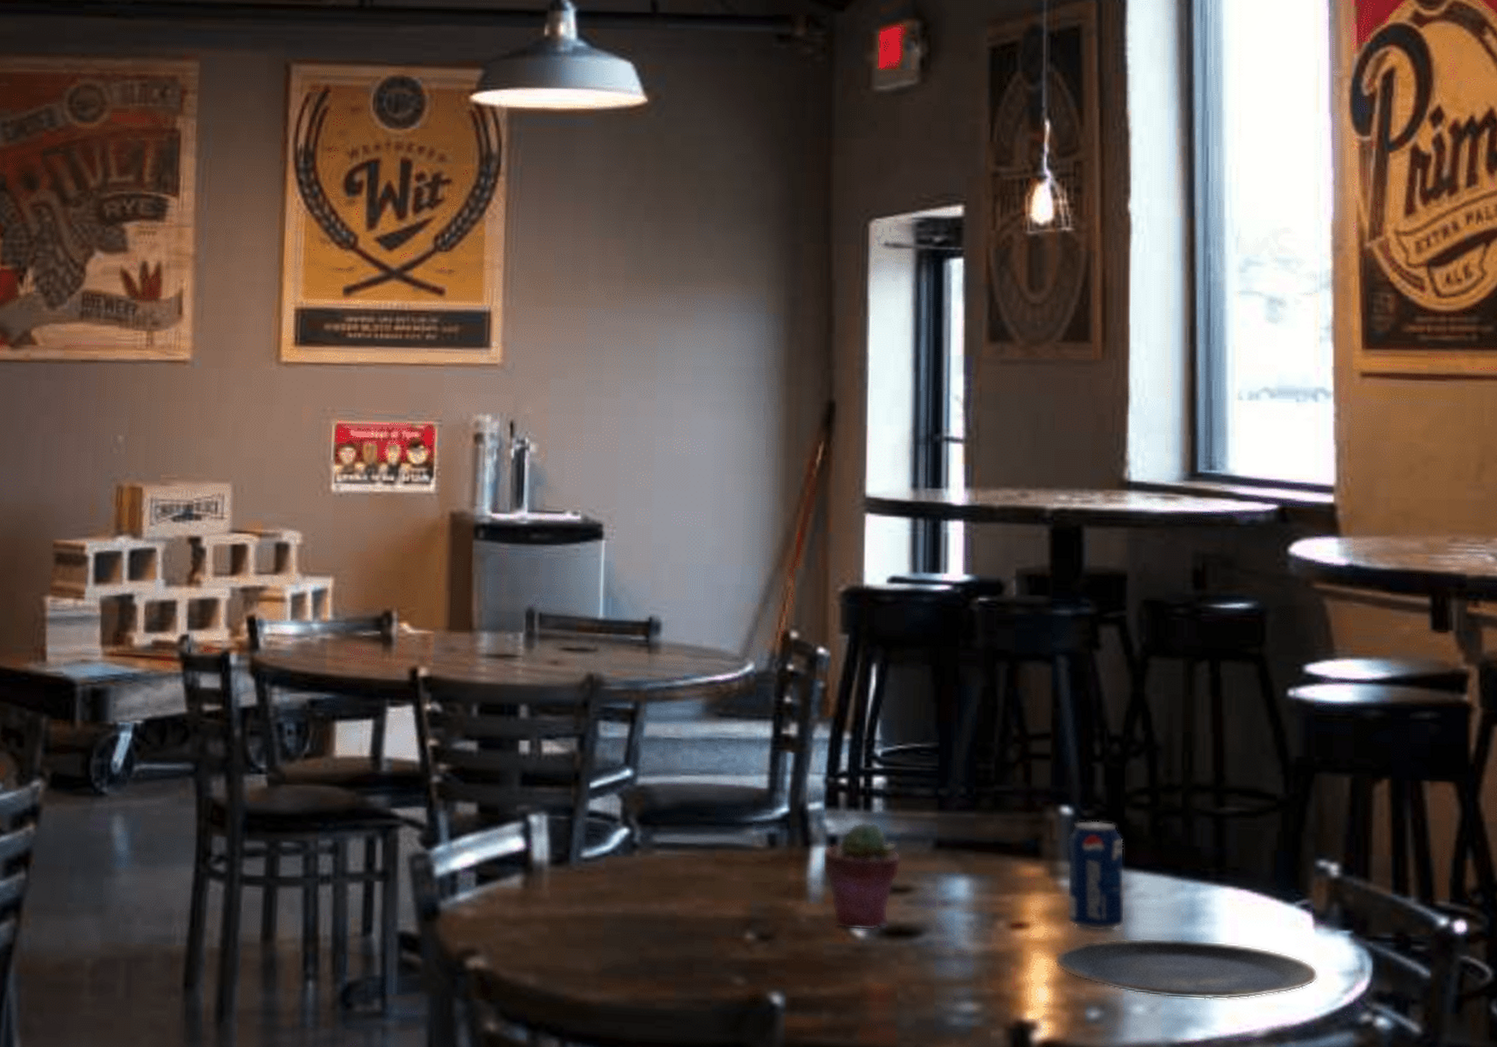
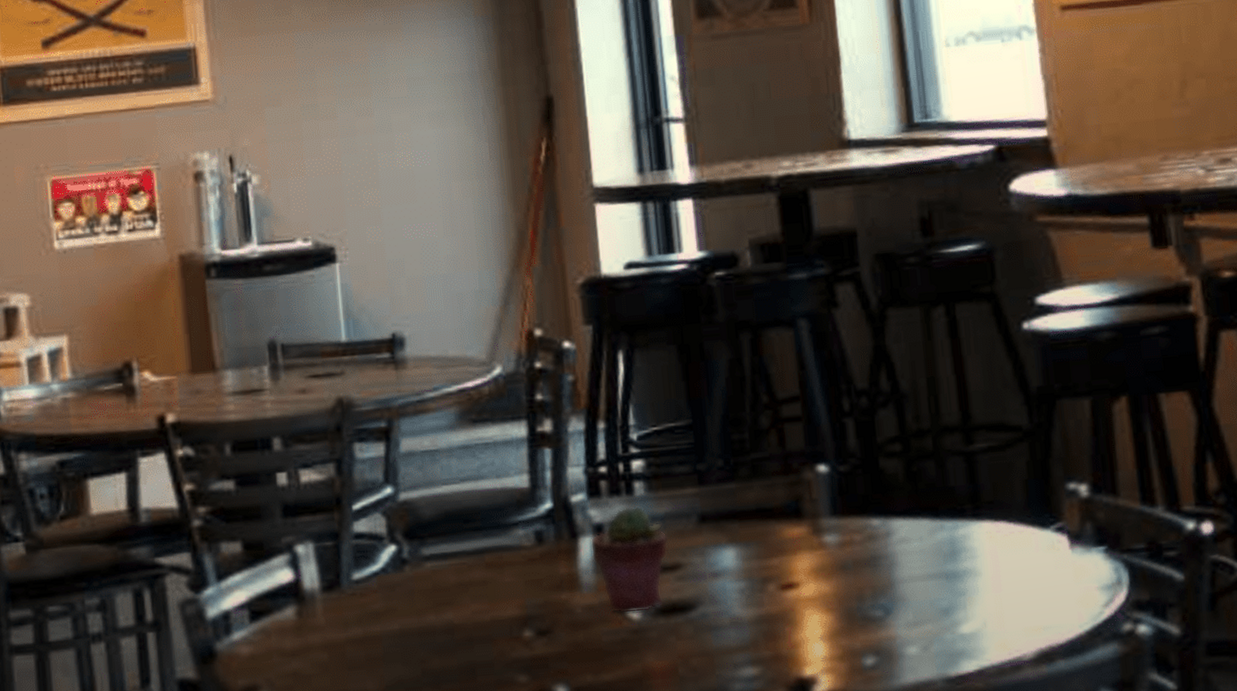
plate: present [1054,937,1318,1000] -> none [826,574,1079,636]
beverage can: present [1067,820,1124,932] -> none [827,473,890,582]

